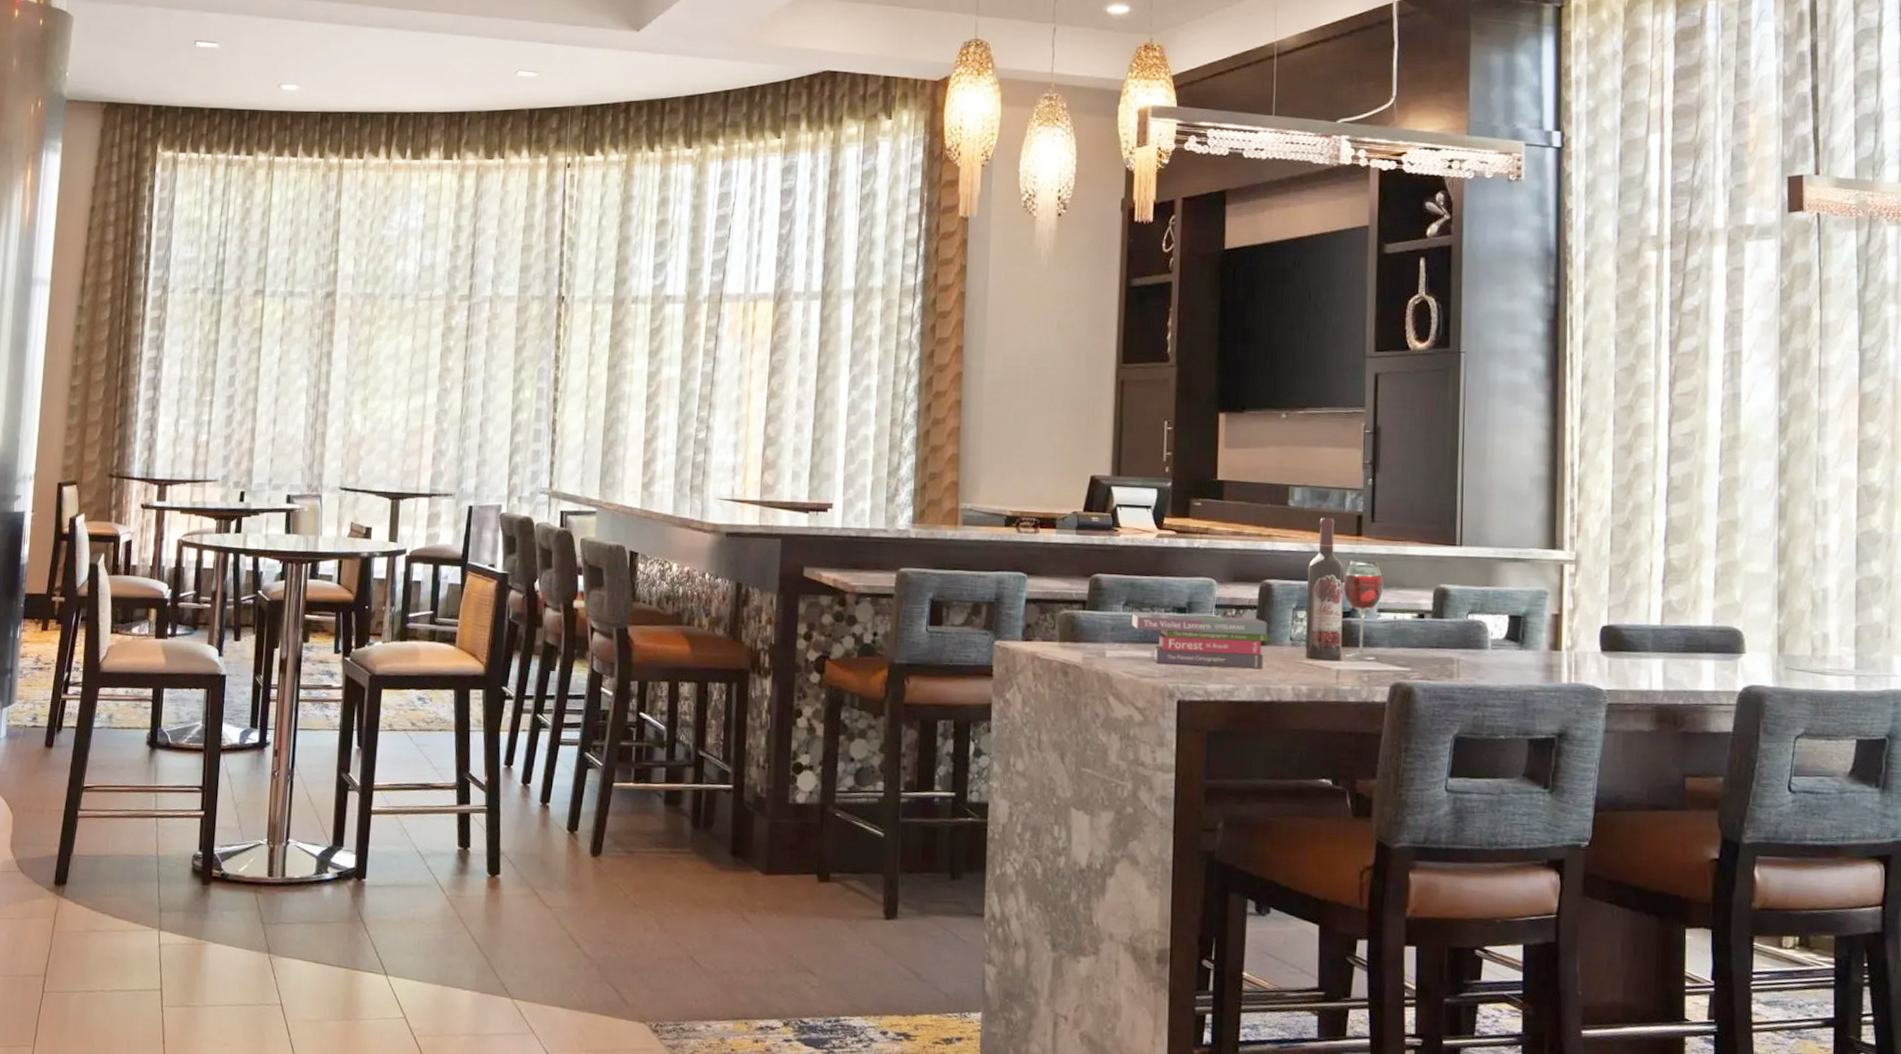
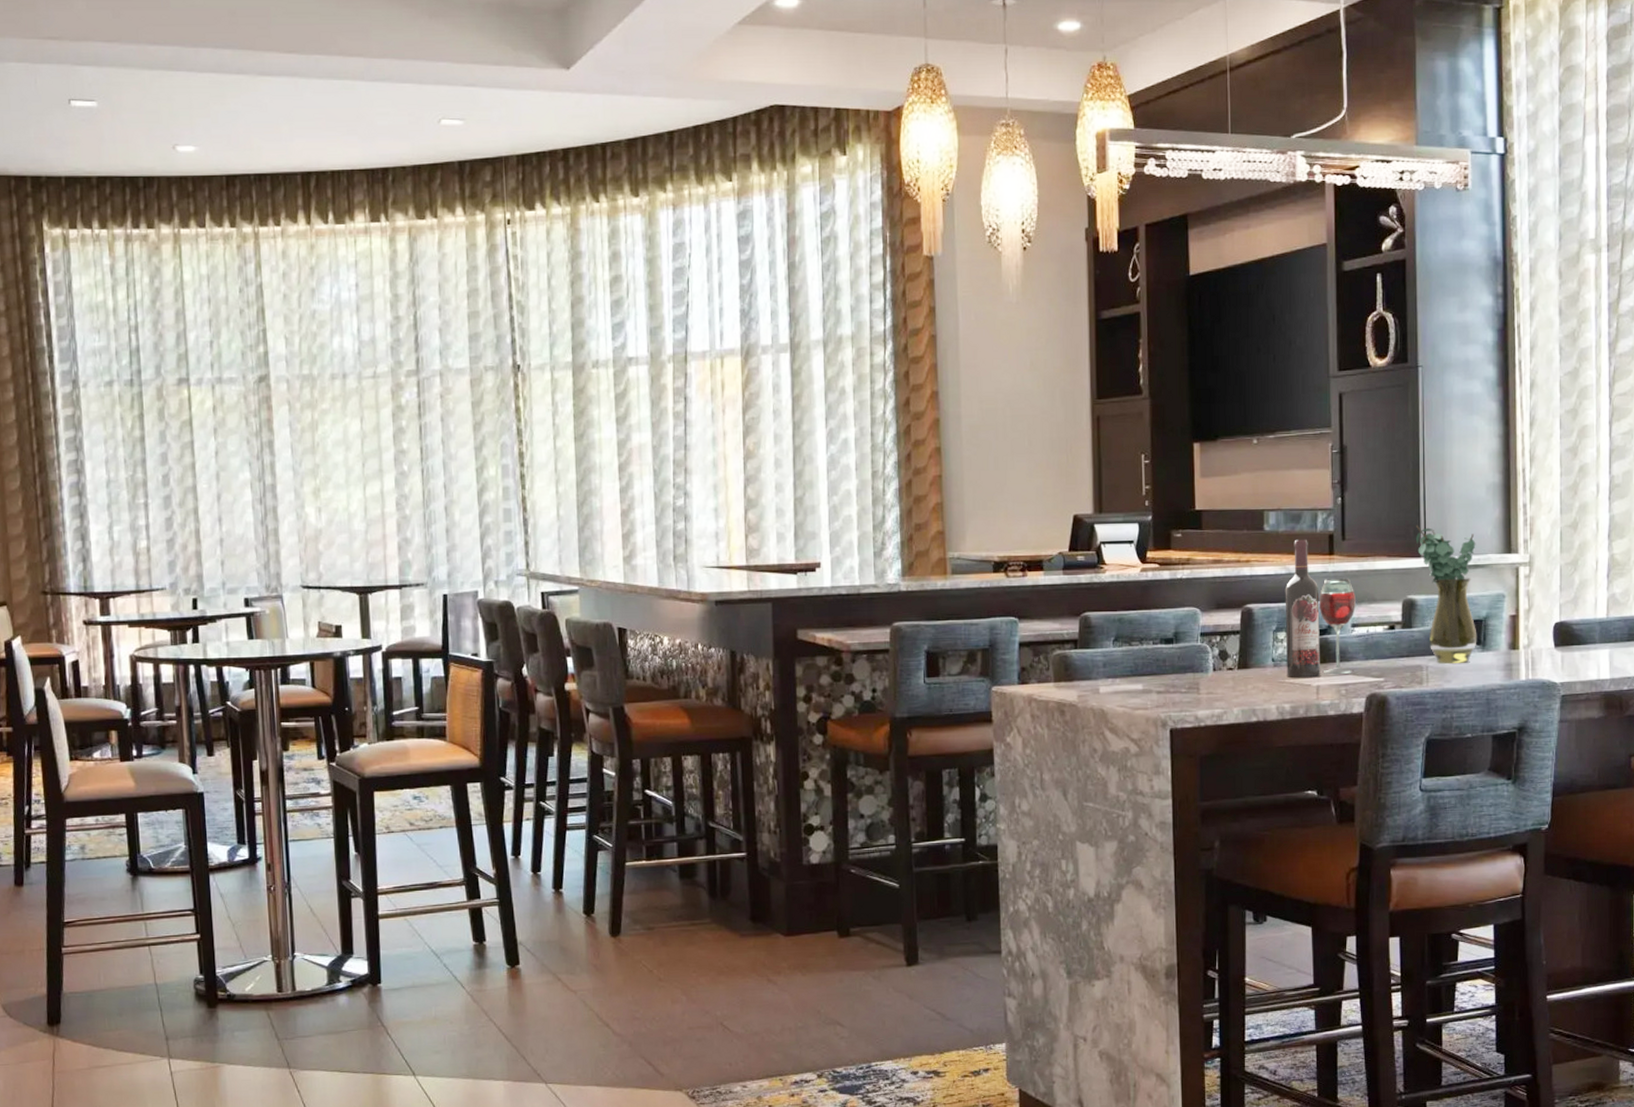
books: present [1132,613,1268,669] -> none [1122,642,1252,696]
vase: none [1451,513,1517,660] -> present [1415,525,1477,664]

